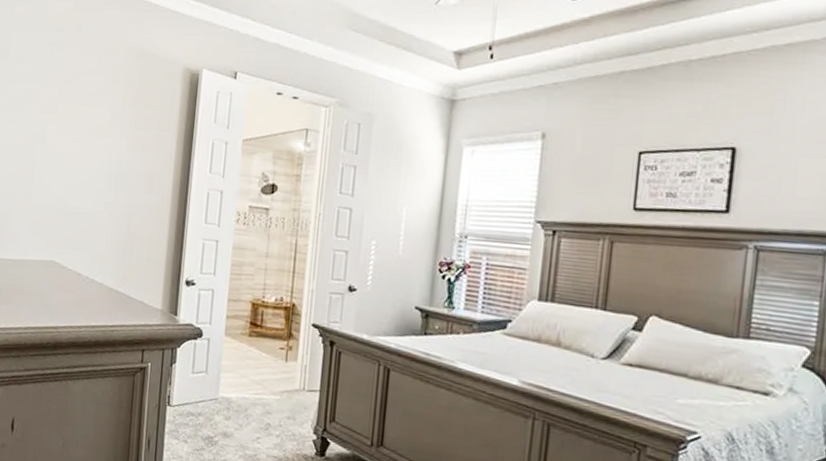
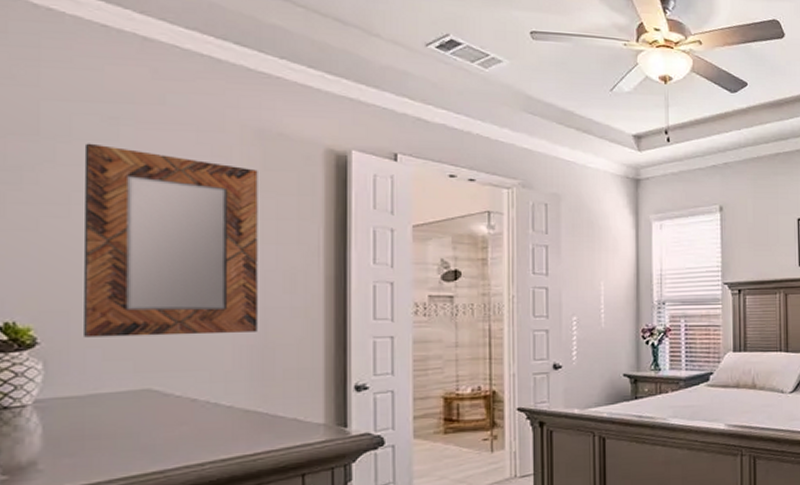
home mirror: none [21,63,136,224] -> present [84,143,258,338]

